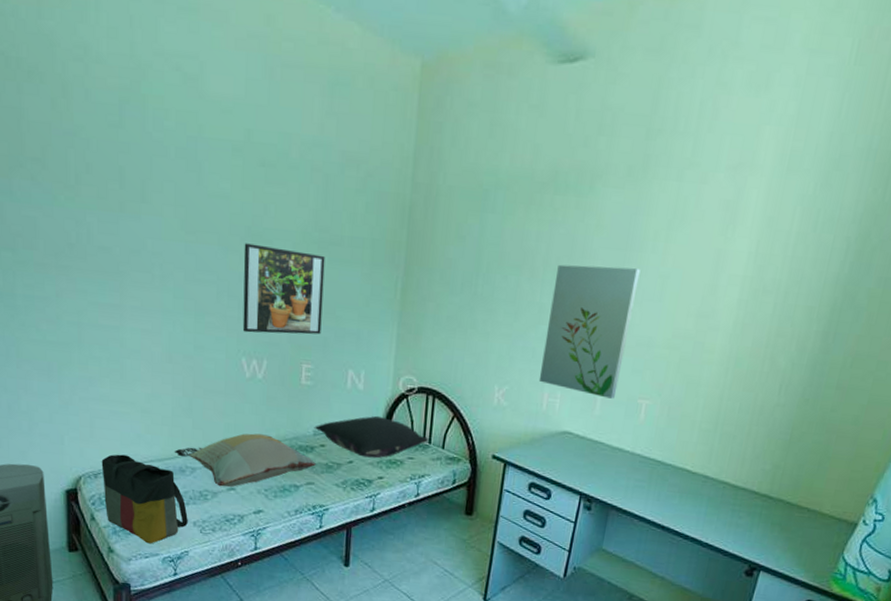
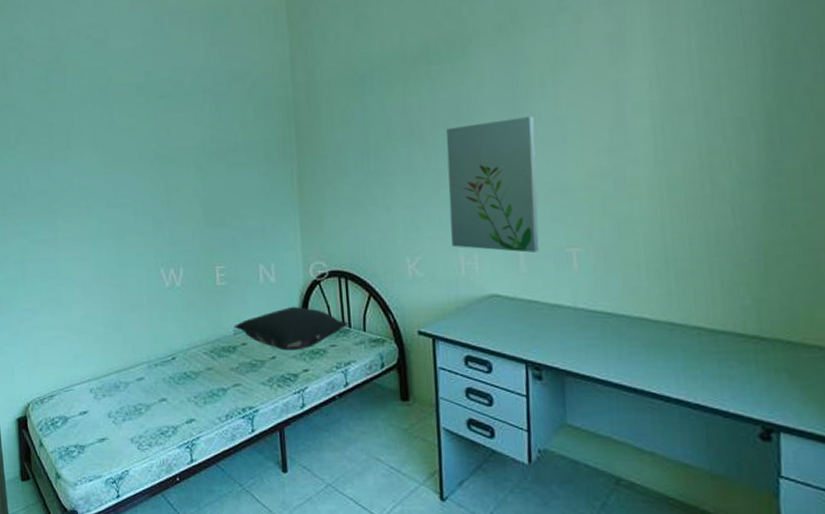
tote bag: present [101,454,188,544] -> none [46,377,126,466]
decorative pillow: present [174,433,317,488] -> none [108,340,241,399]
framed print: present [242,243,325,335] -> none [153,163,229,245]

